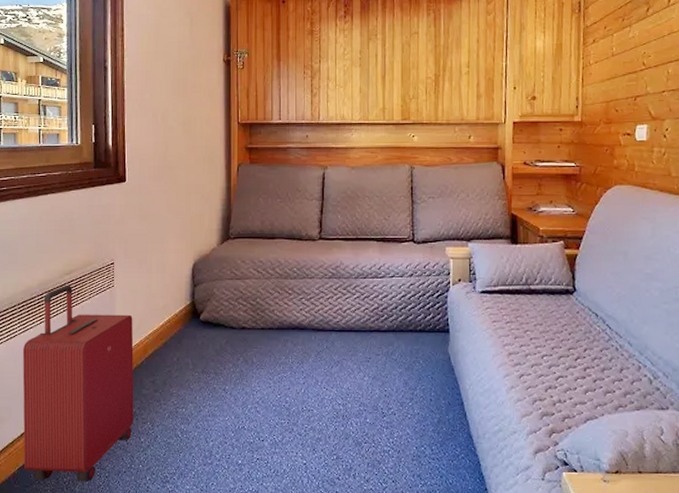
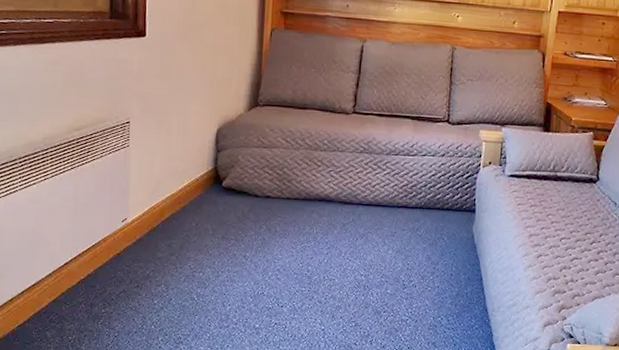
suitcase: present [22,284,134,482] -> none [23,141,149,341]

